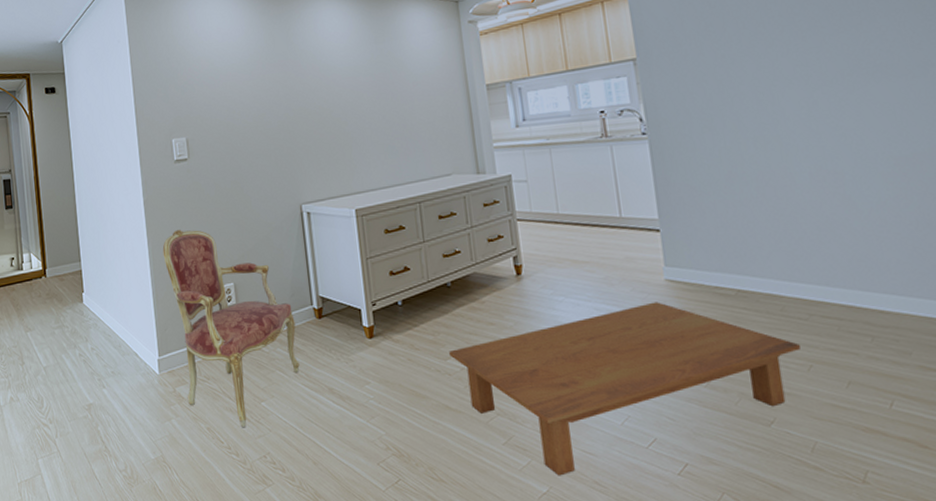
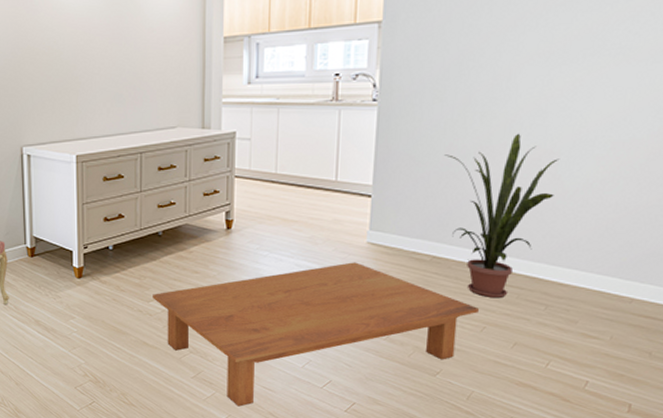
house plant: none [726,155,849,333] -> present [444,133,560,299]

